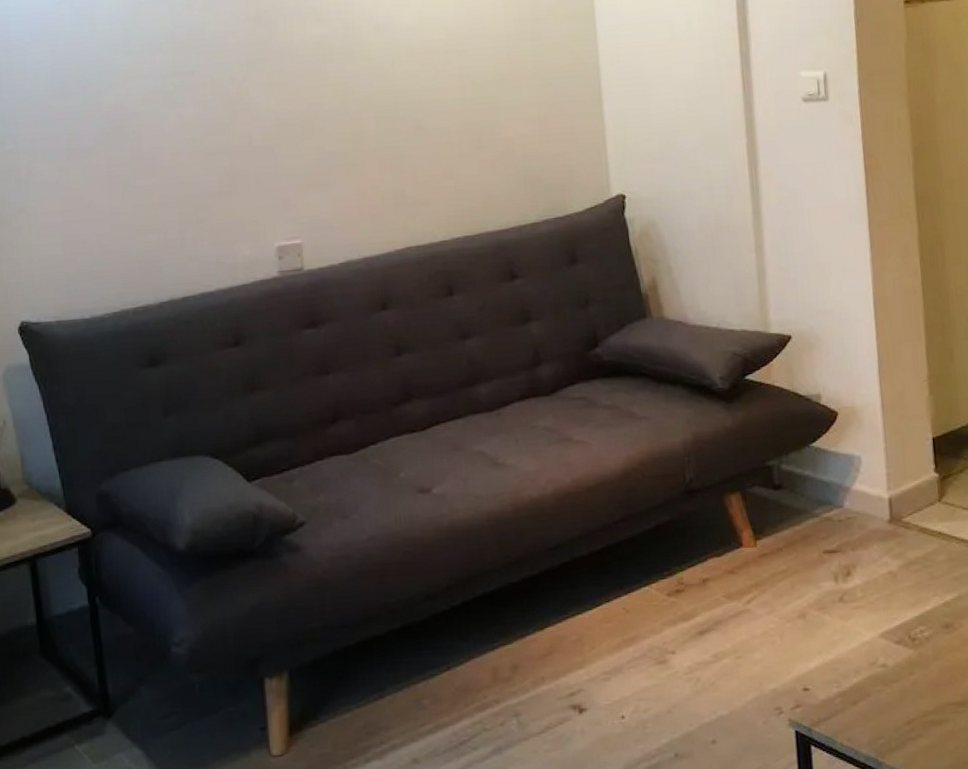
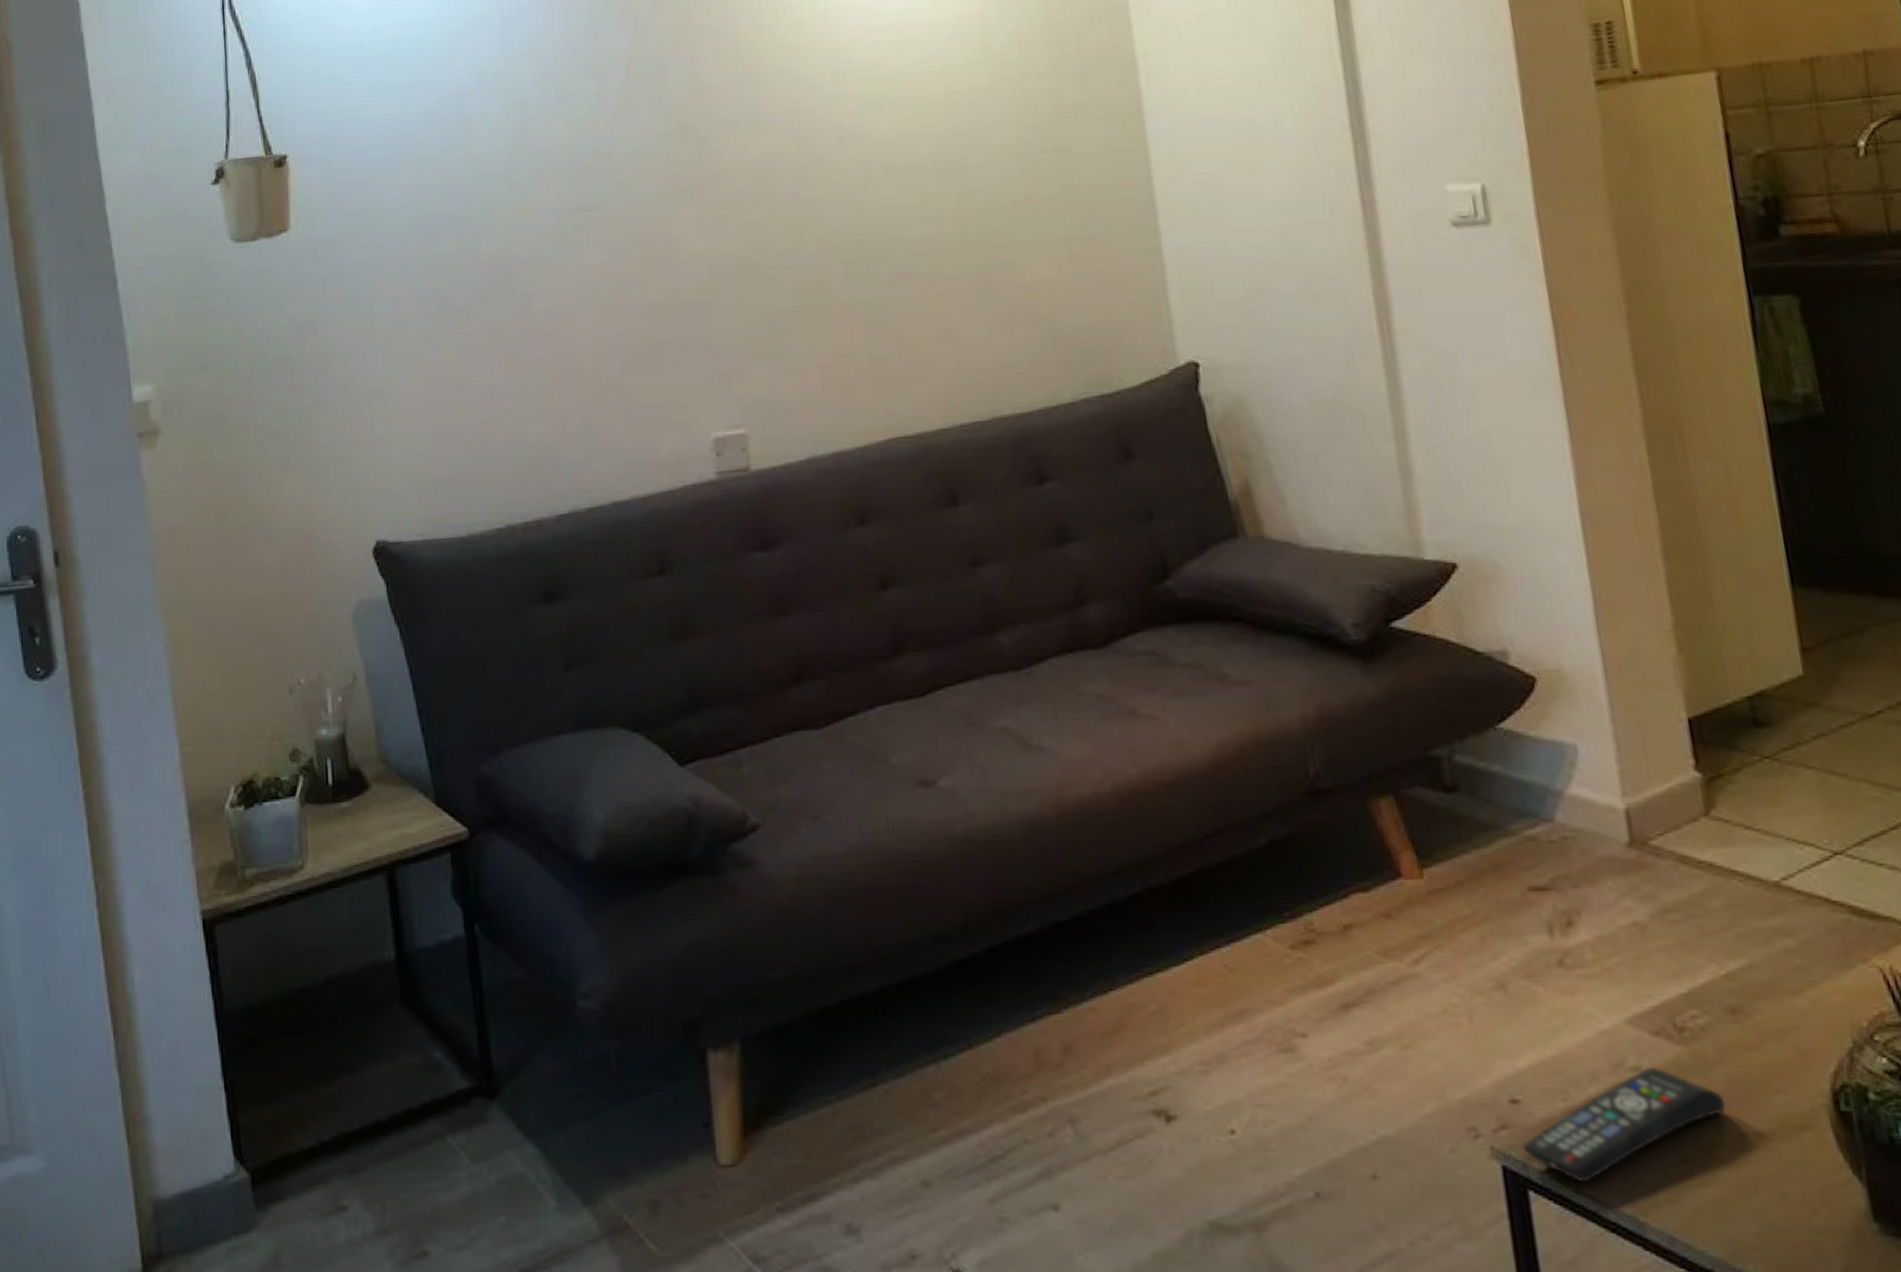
remote control: none [809,663,937,740] -> present [1522,1066,1725,1183]

